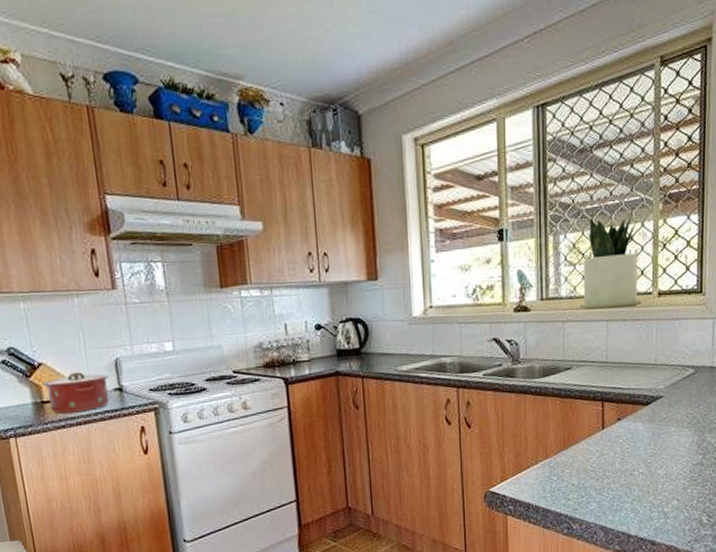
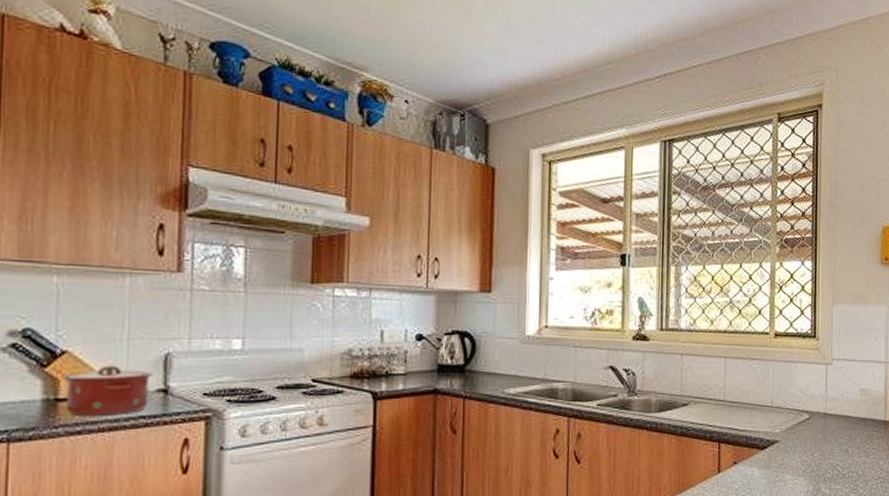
planter: present [578,215,643,310] -> none [697,253,760,346]

